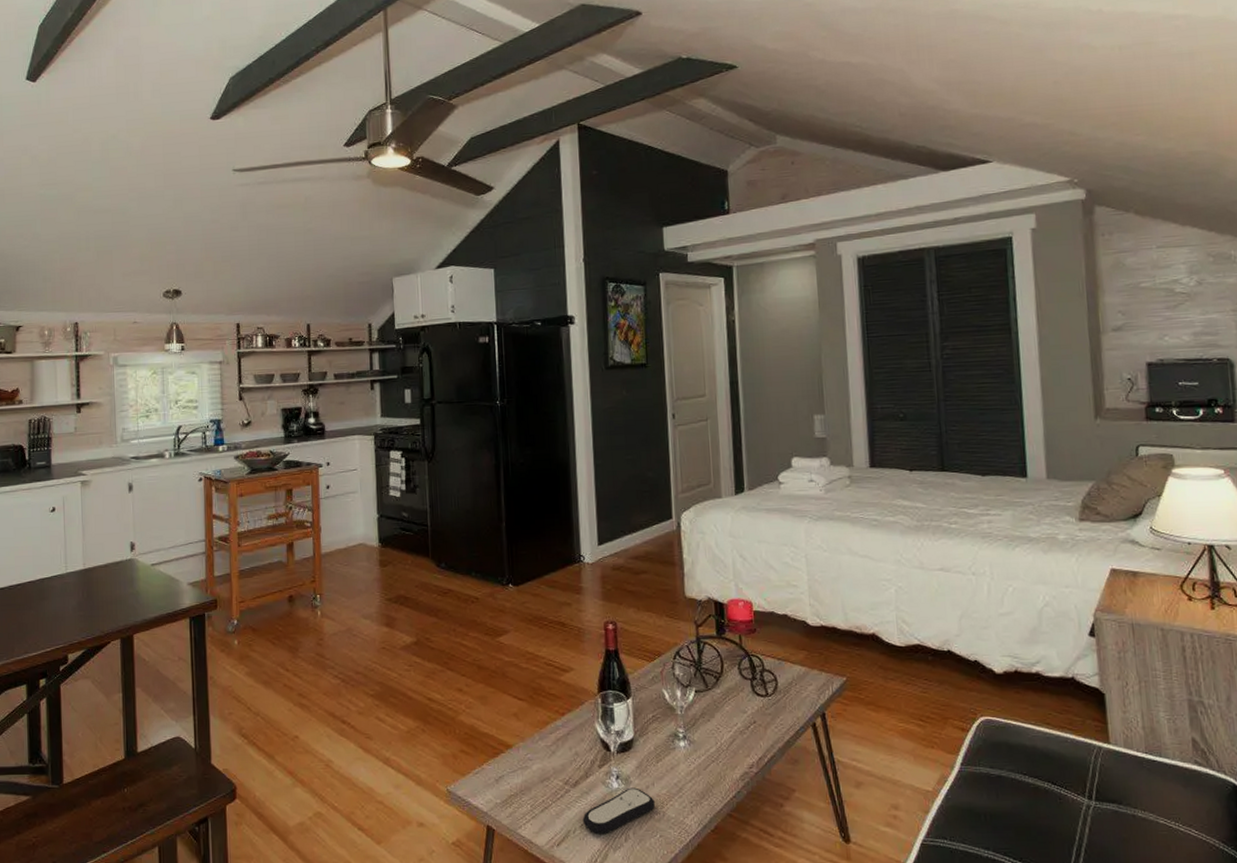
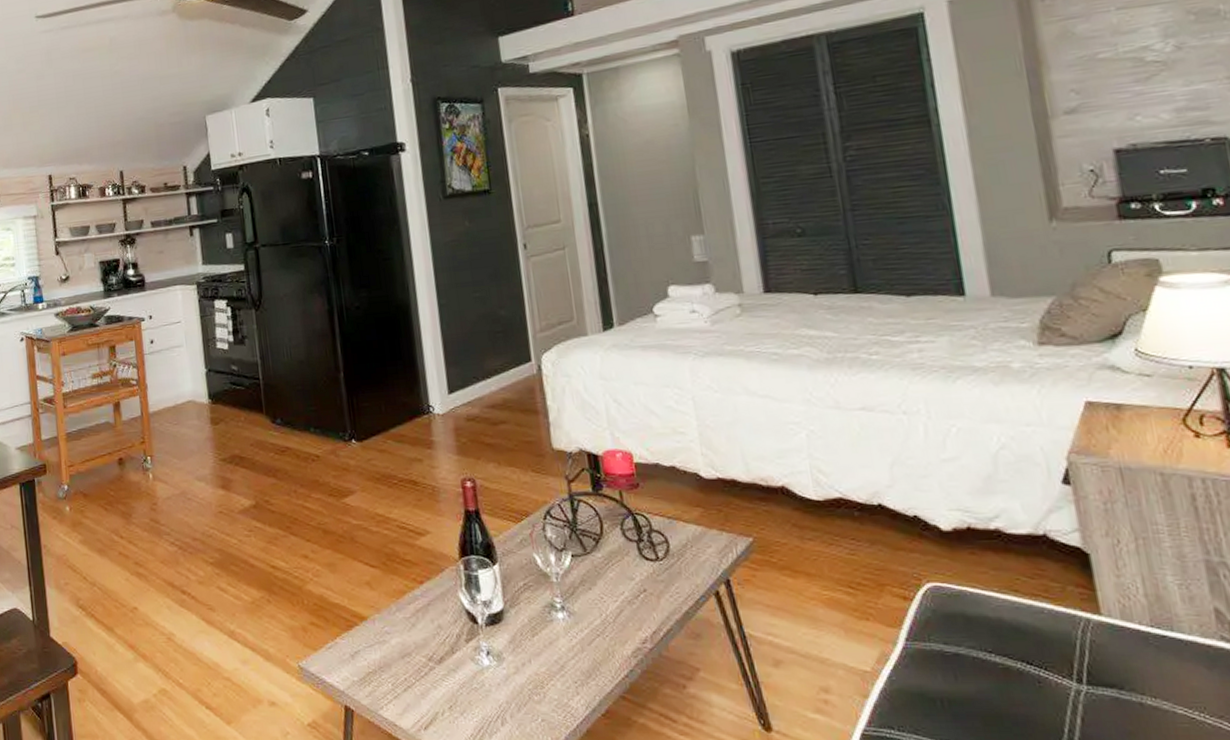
remote control: present [582,787,655,835] -> none [451,665,534,718]

